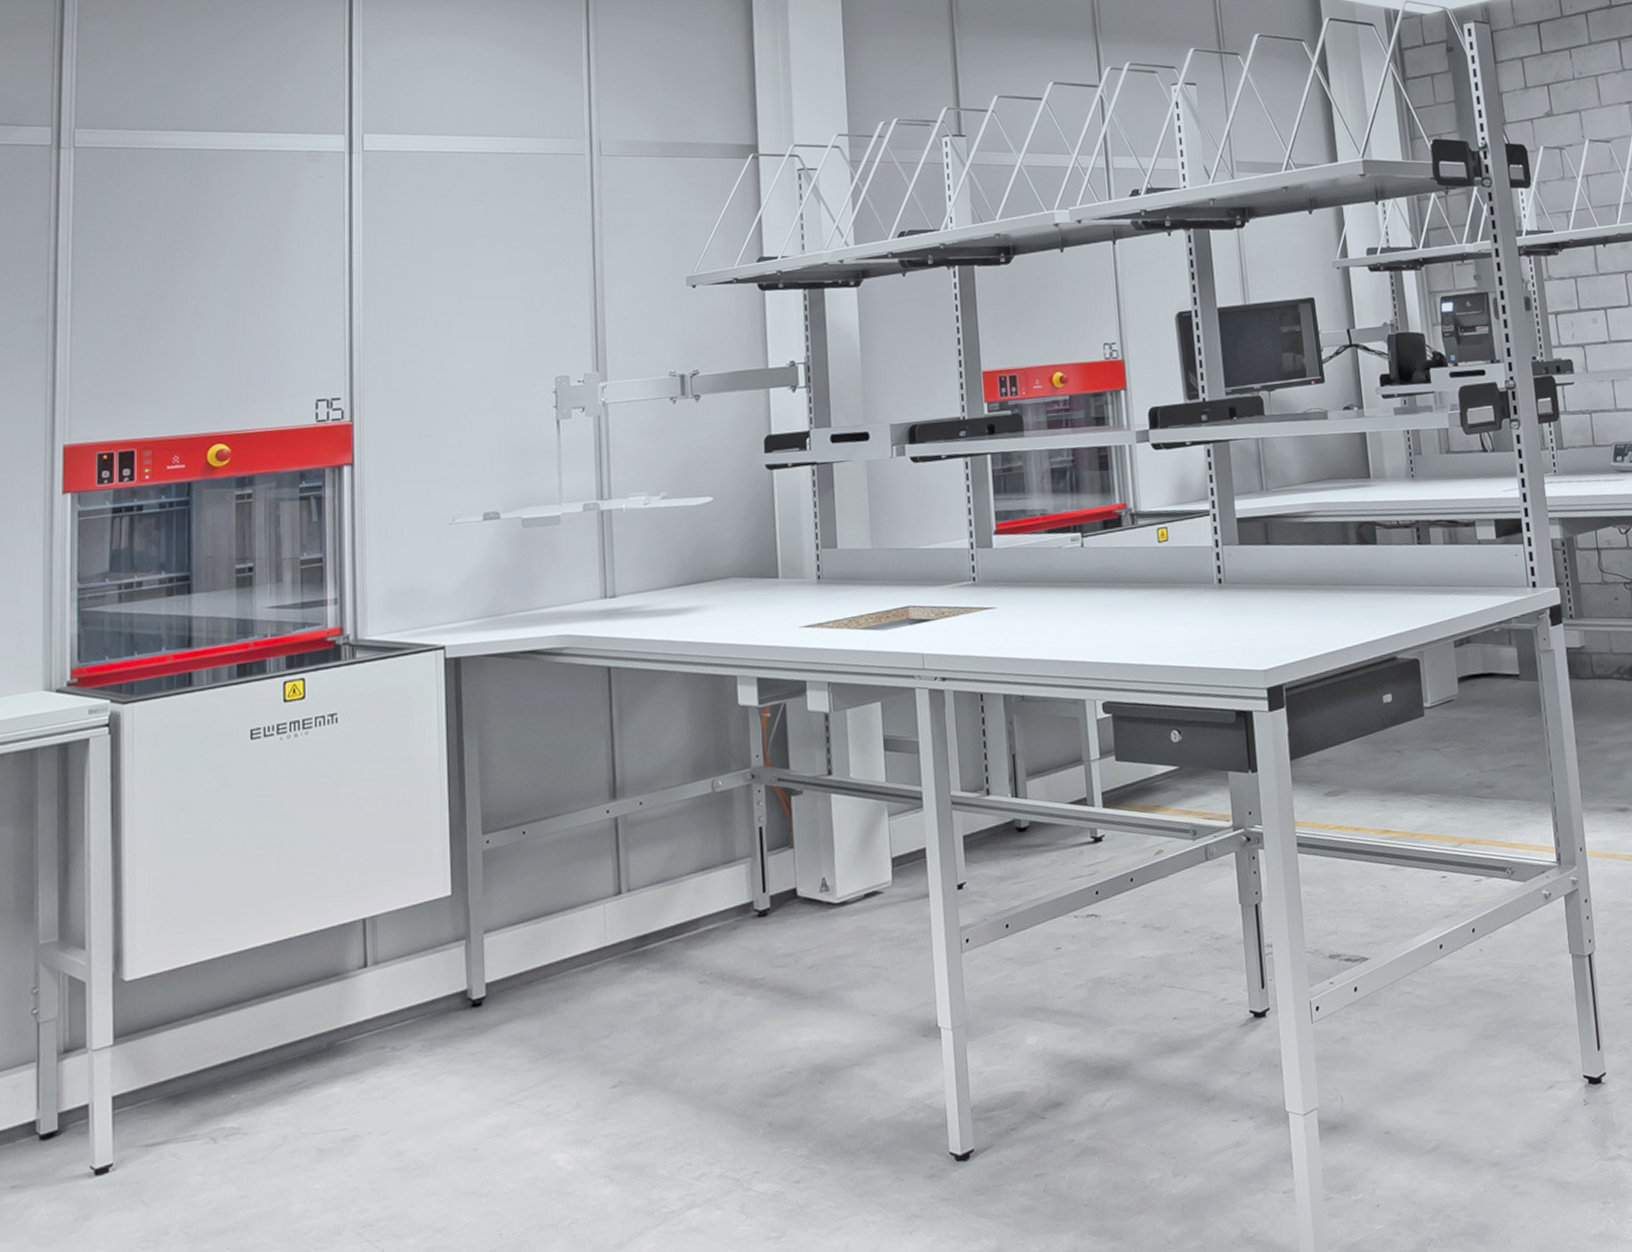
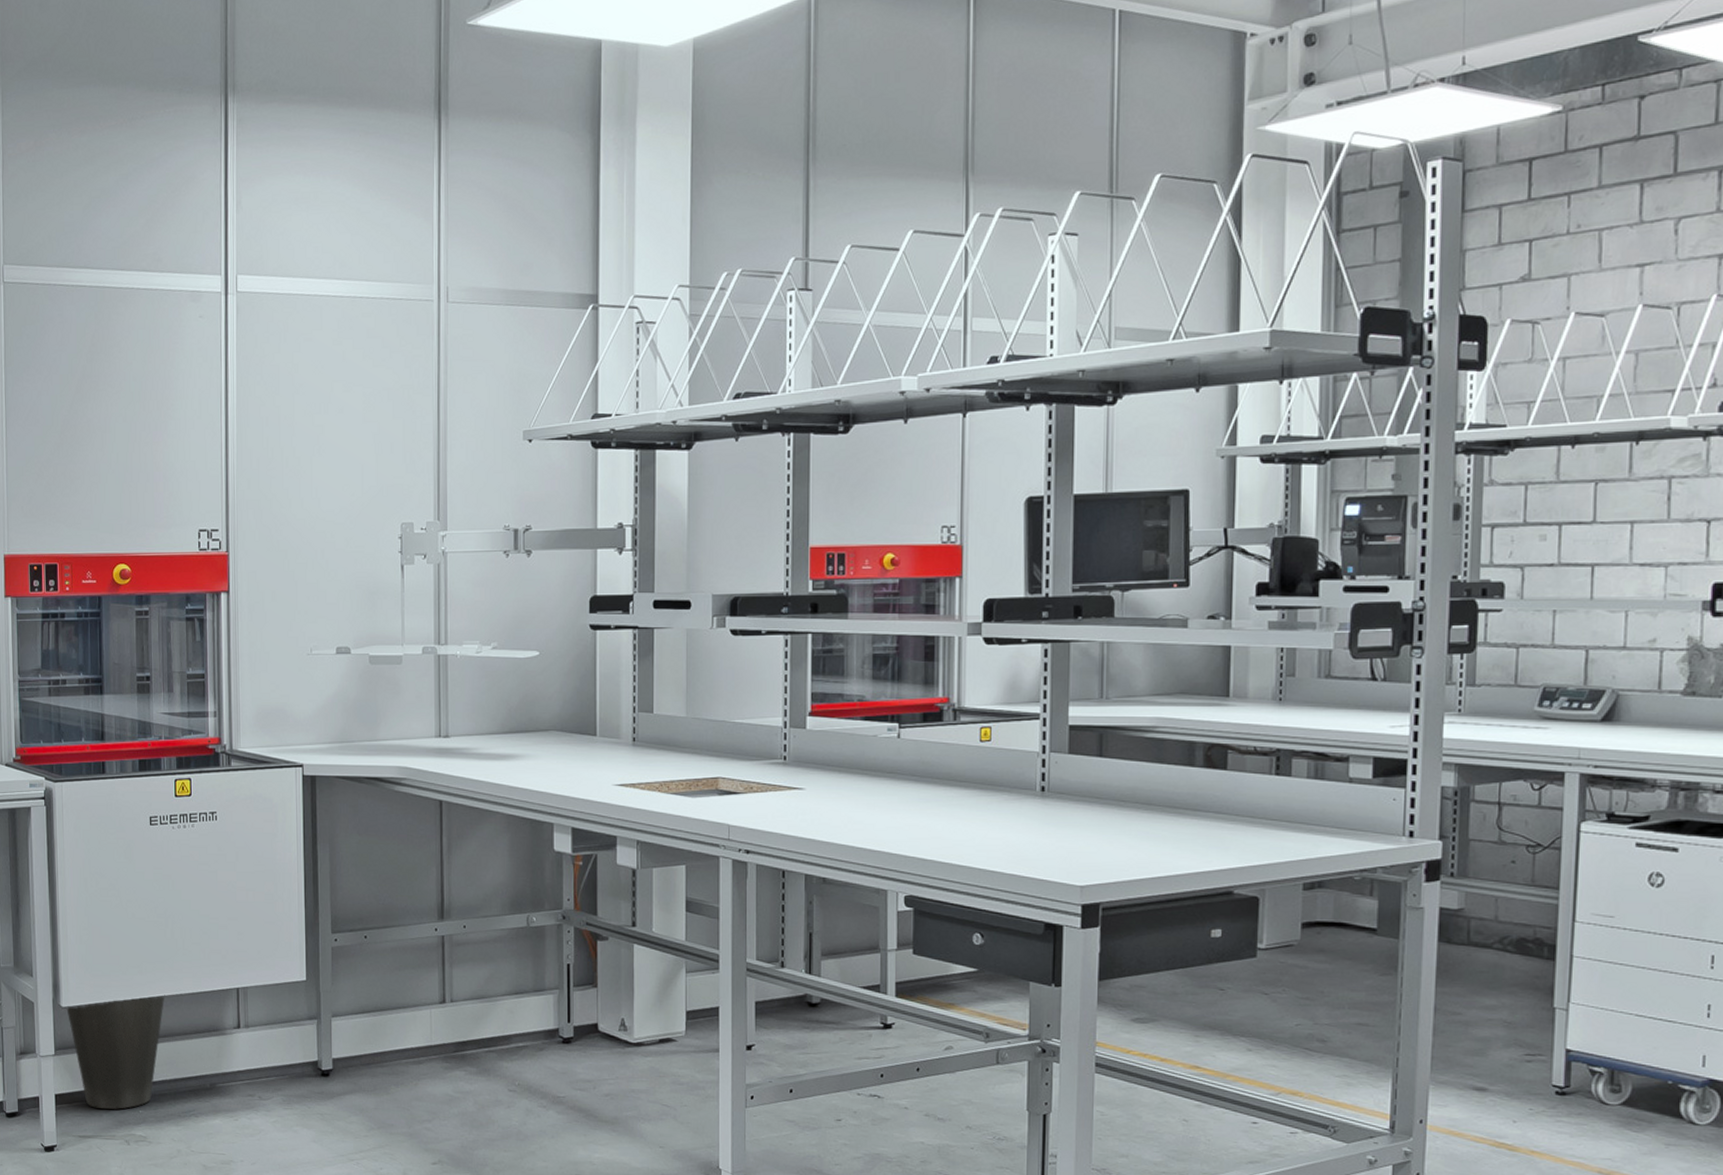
waste basket: none [132,942,268,1104] -> present [66,995,165,1109]

